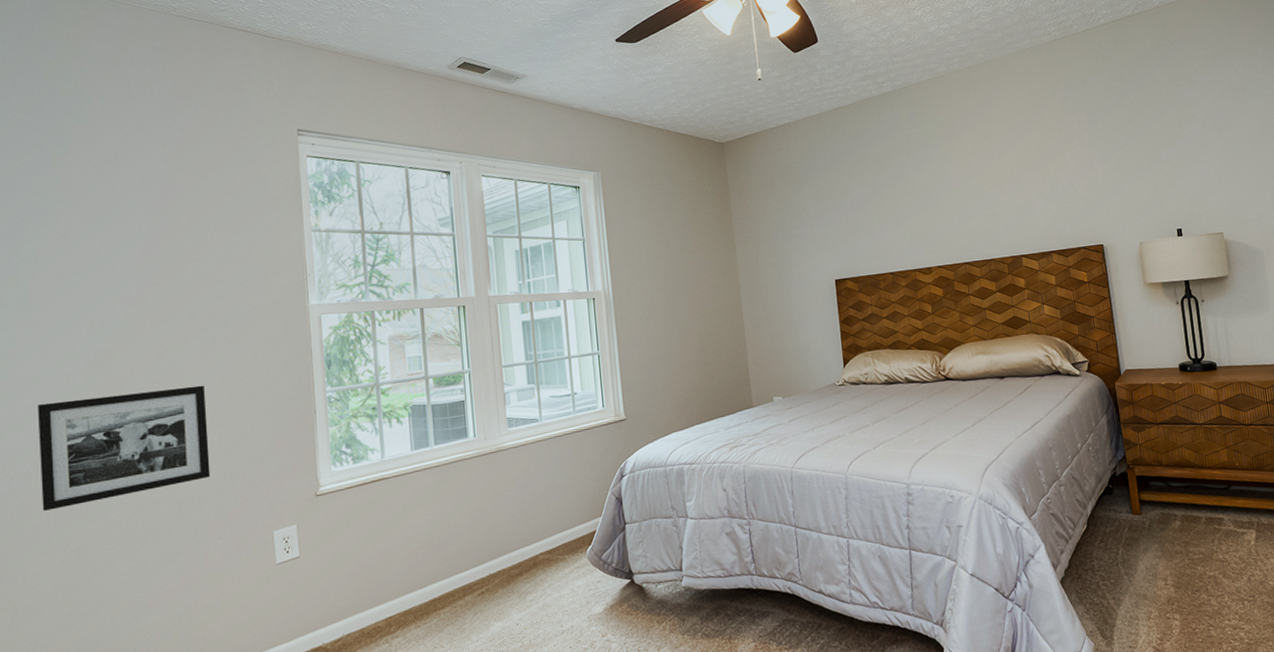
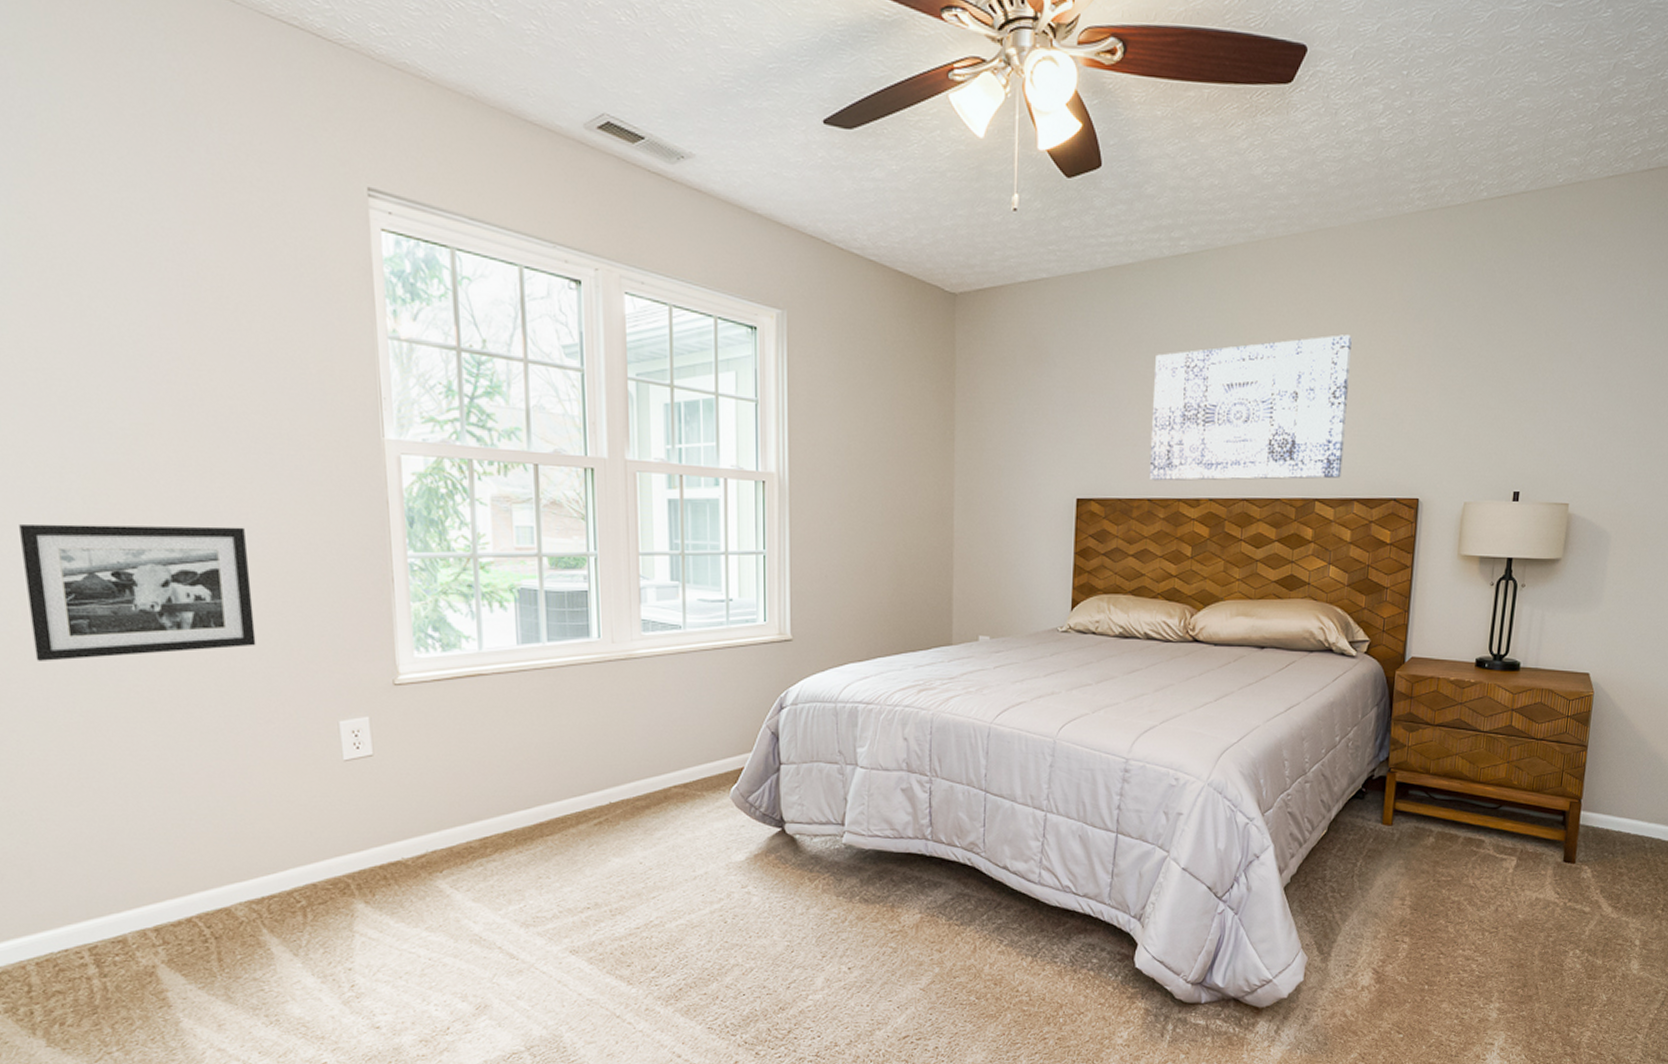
wall art: none [879,132,1038,259] -> present [1149,335,1352,481]

